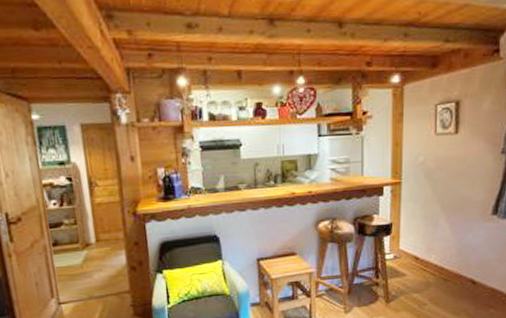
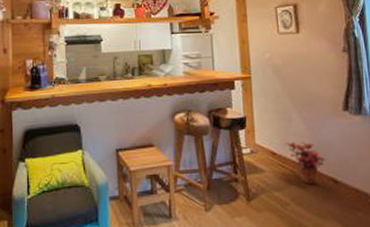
potted plant: none [430,245,468,286] -> present [286,141,327,185]

